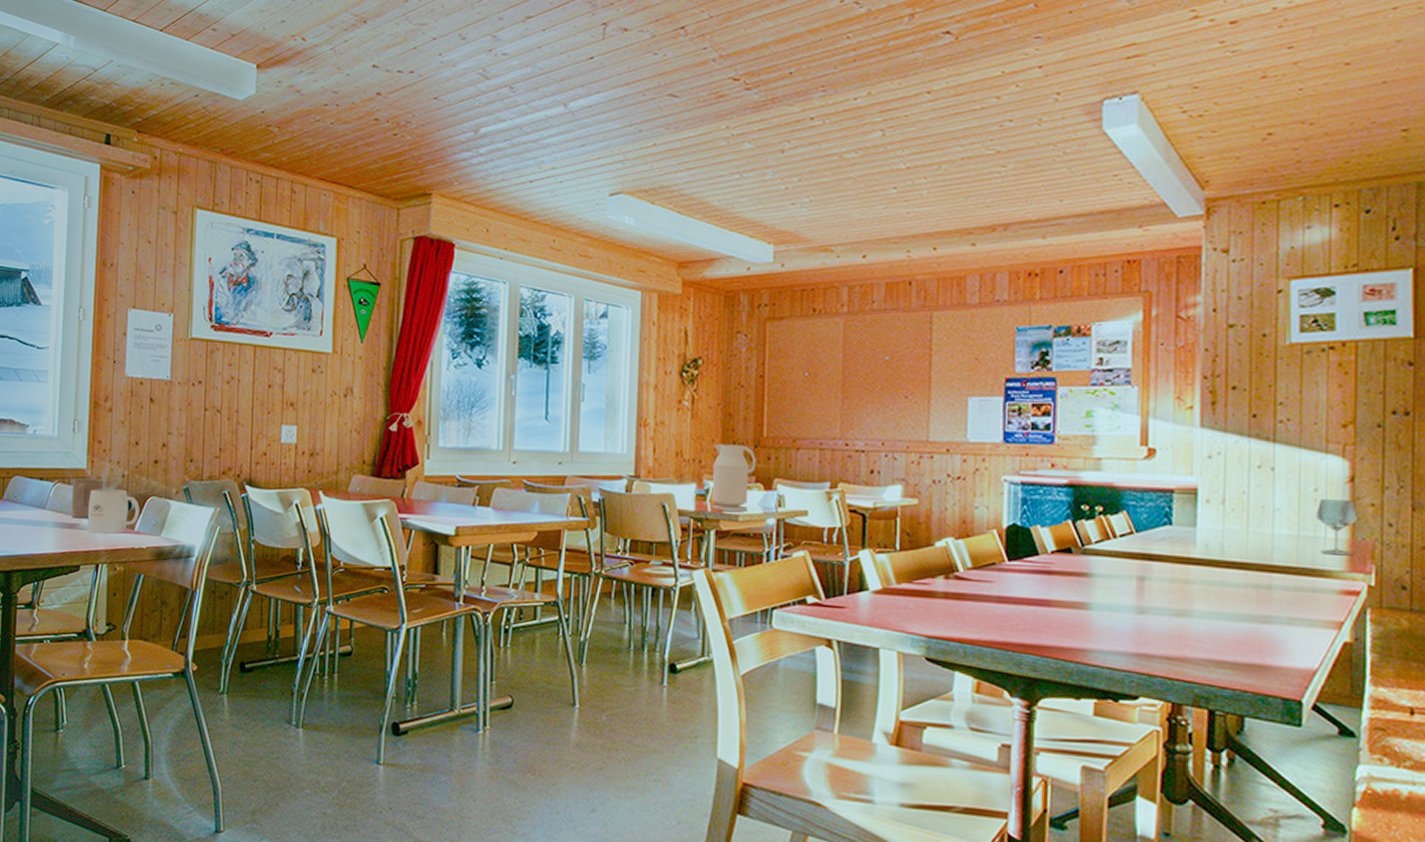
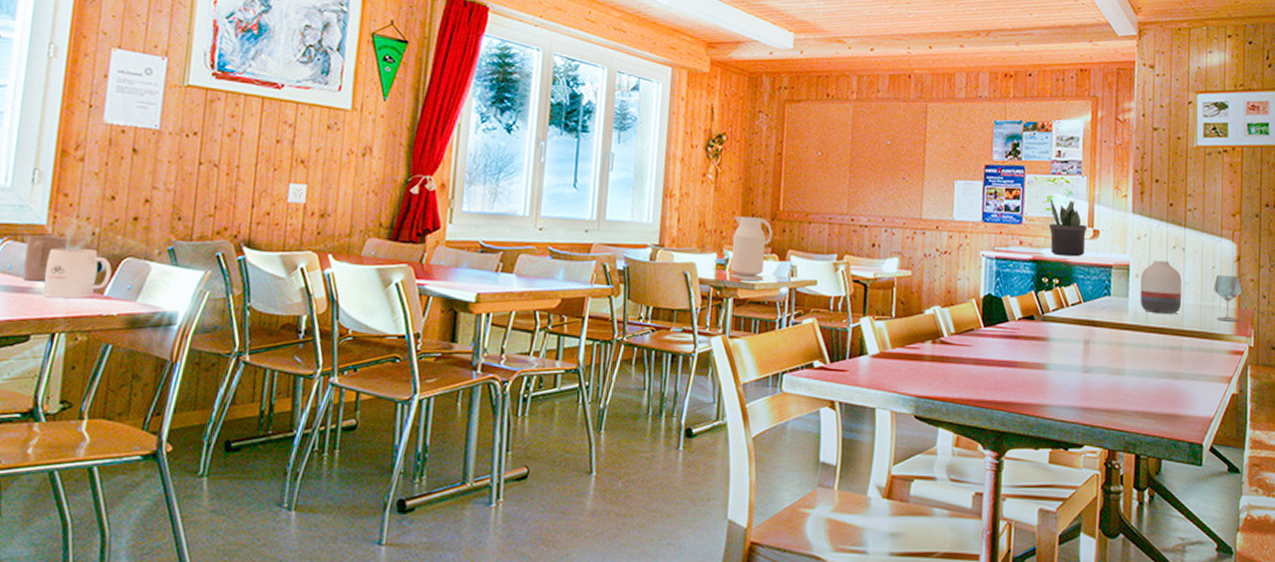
planter: none [1089,413,1140,481] -> present [1049,198,1088,257]
vase: none [1212,482,1270,546] -> present [1140,260,1182,314]

